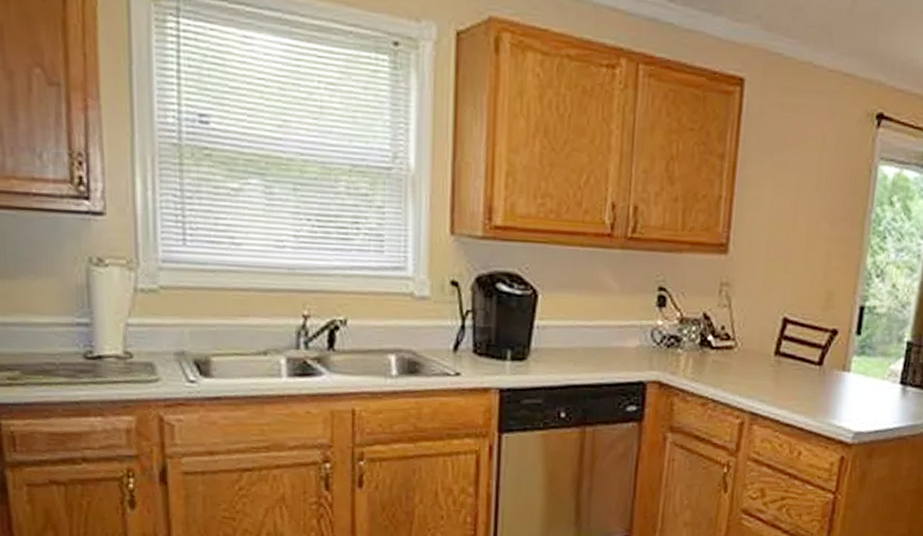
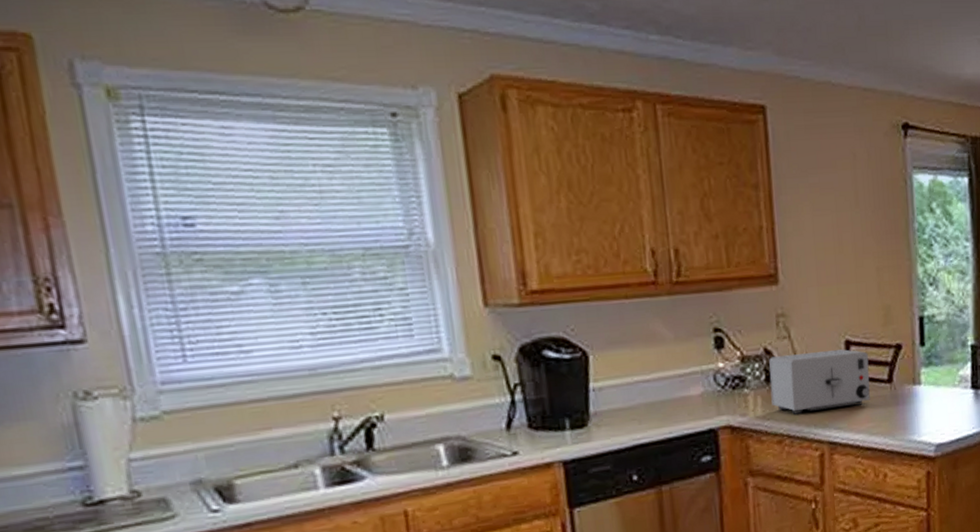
toaster: none [702,323,803,382] -> present [769,349,870,414]

